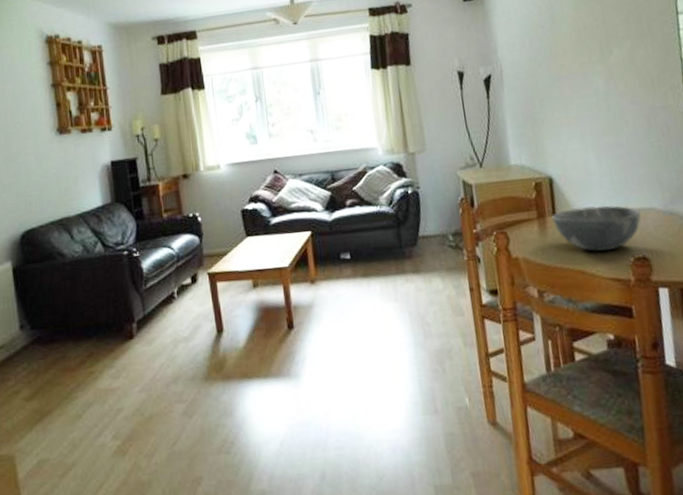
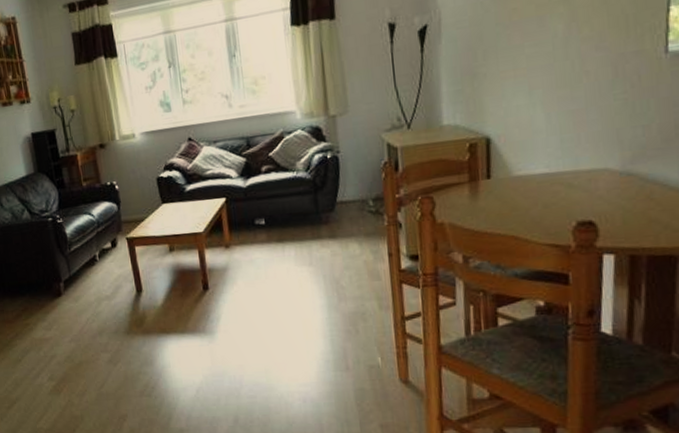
bowl: present [552,205,641,251] -> none [486,167,591,216]

